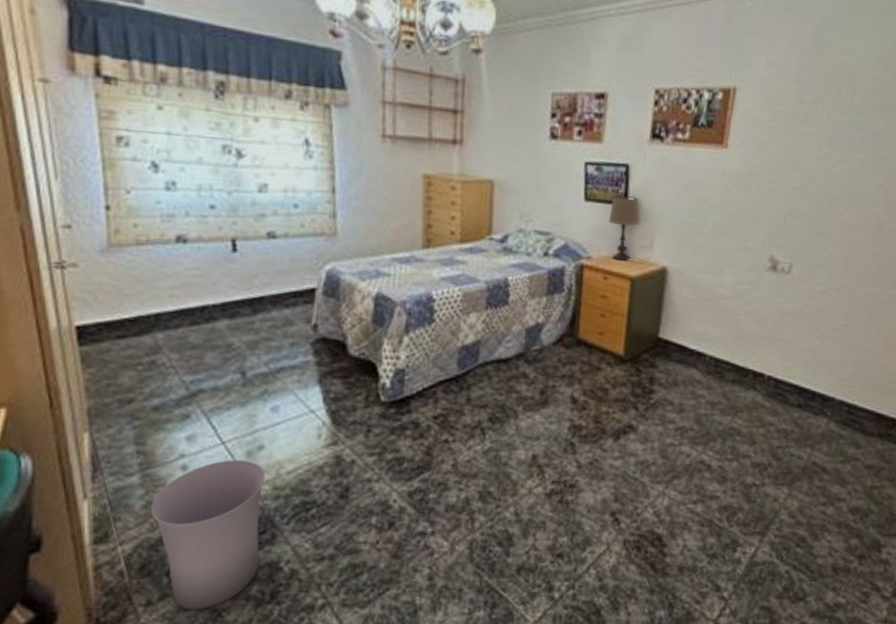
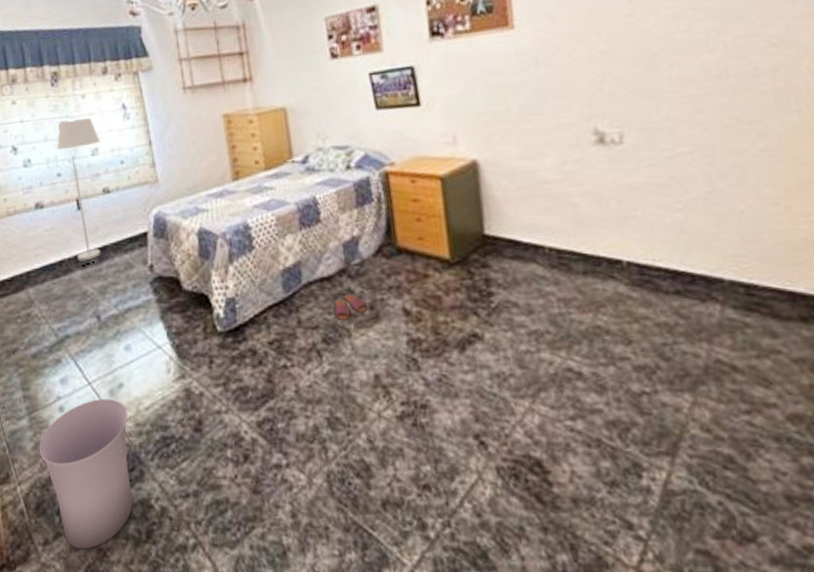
floor lamp: none [213,143,273,311] -> present [56,118,101,262]
slippers: none [505,378,538,403] -> present [334,294,367,321]
table lamp: present [608,196,640,261] -> none [403,96,437,162]

